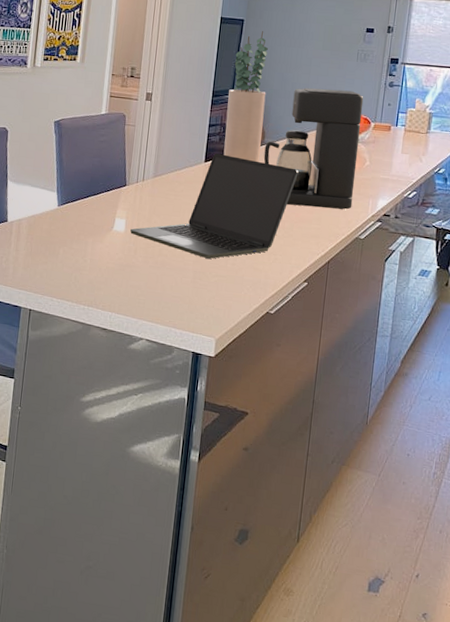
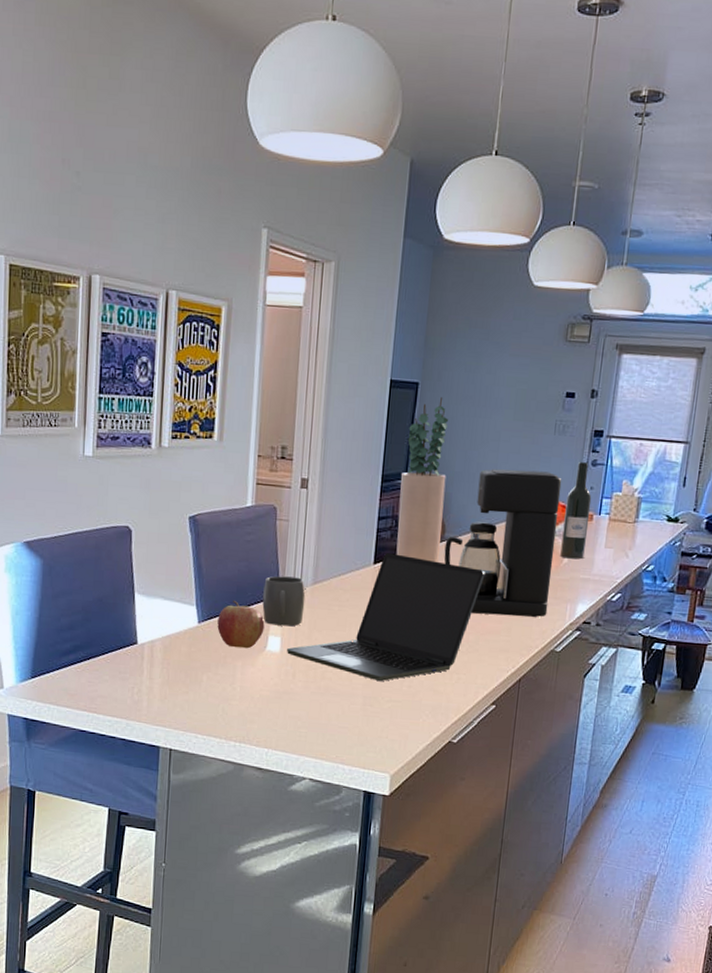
fruit: none [73,188,113,228] -> present [217,600,265,649]
mug: none [111,169,147,211] -> present [262,576,306,627]
wine bottle: none [363,83,390,163] -> present [560,462,592,560]

